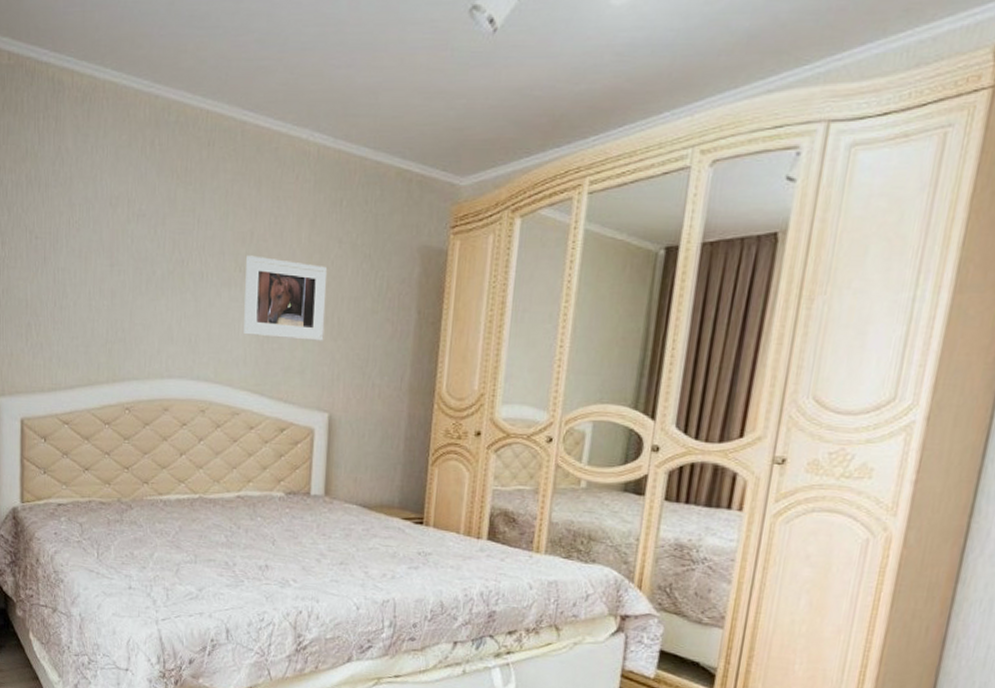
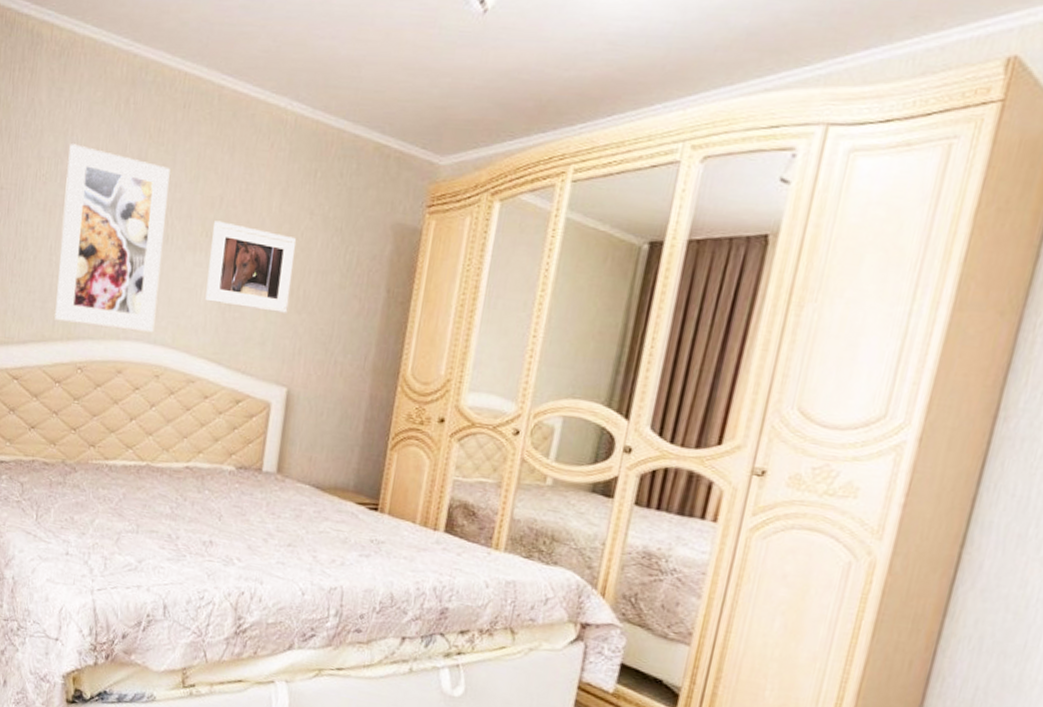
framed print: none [98,189,200,370] -> present [54,144,170,333]

